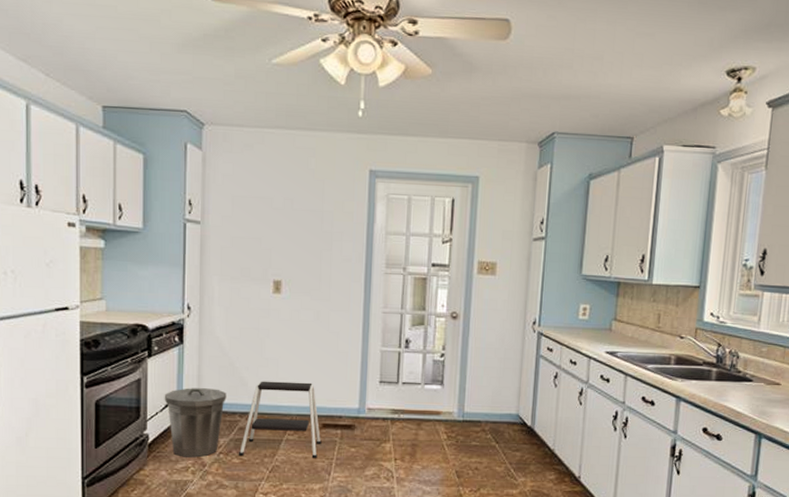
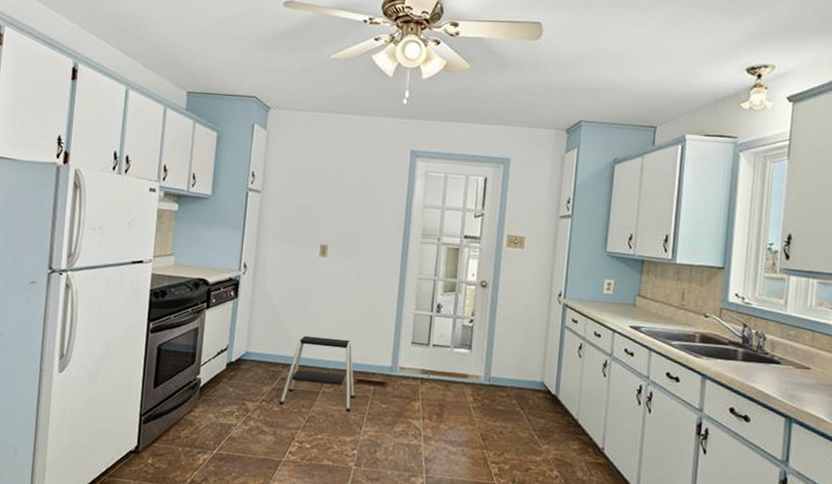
trash can: present [164,388,227,458] -> none [217,338,273,403]

